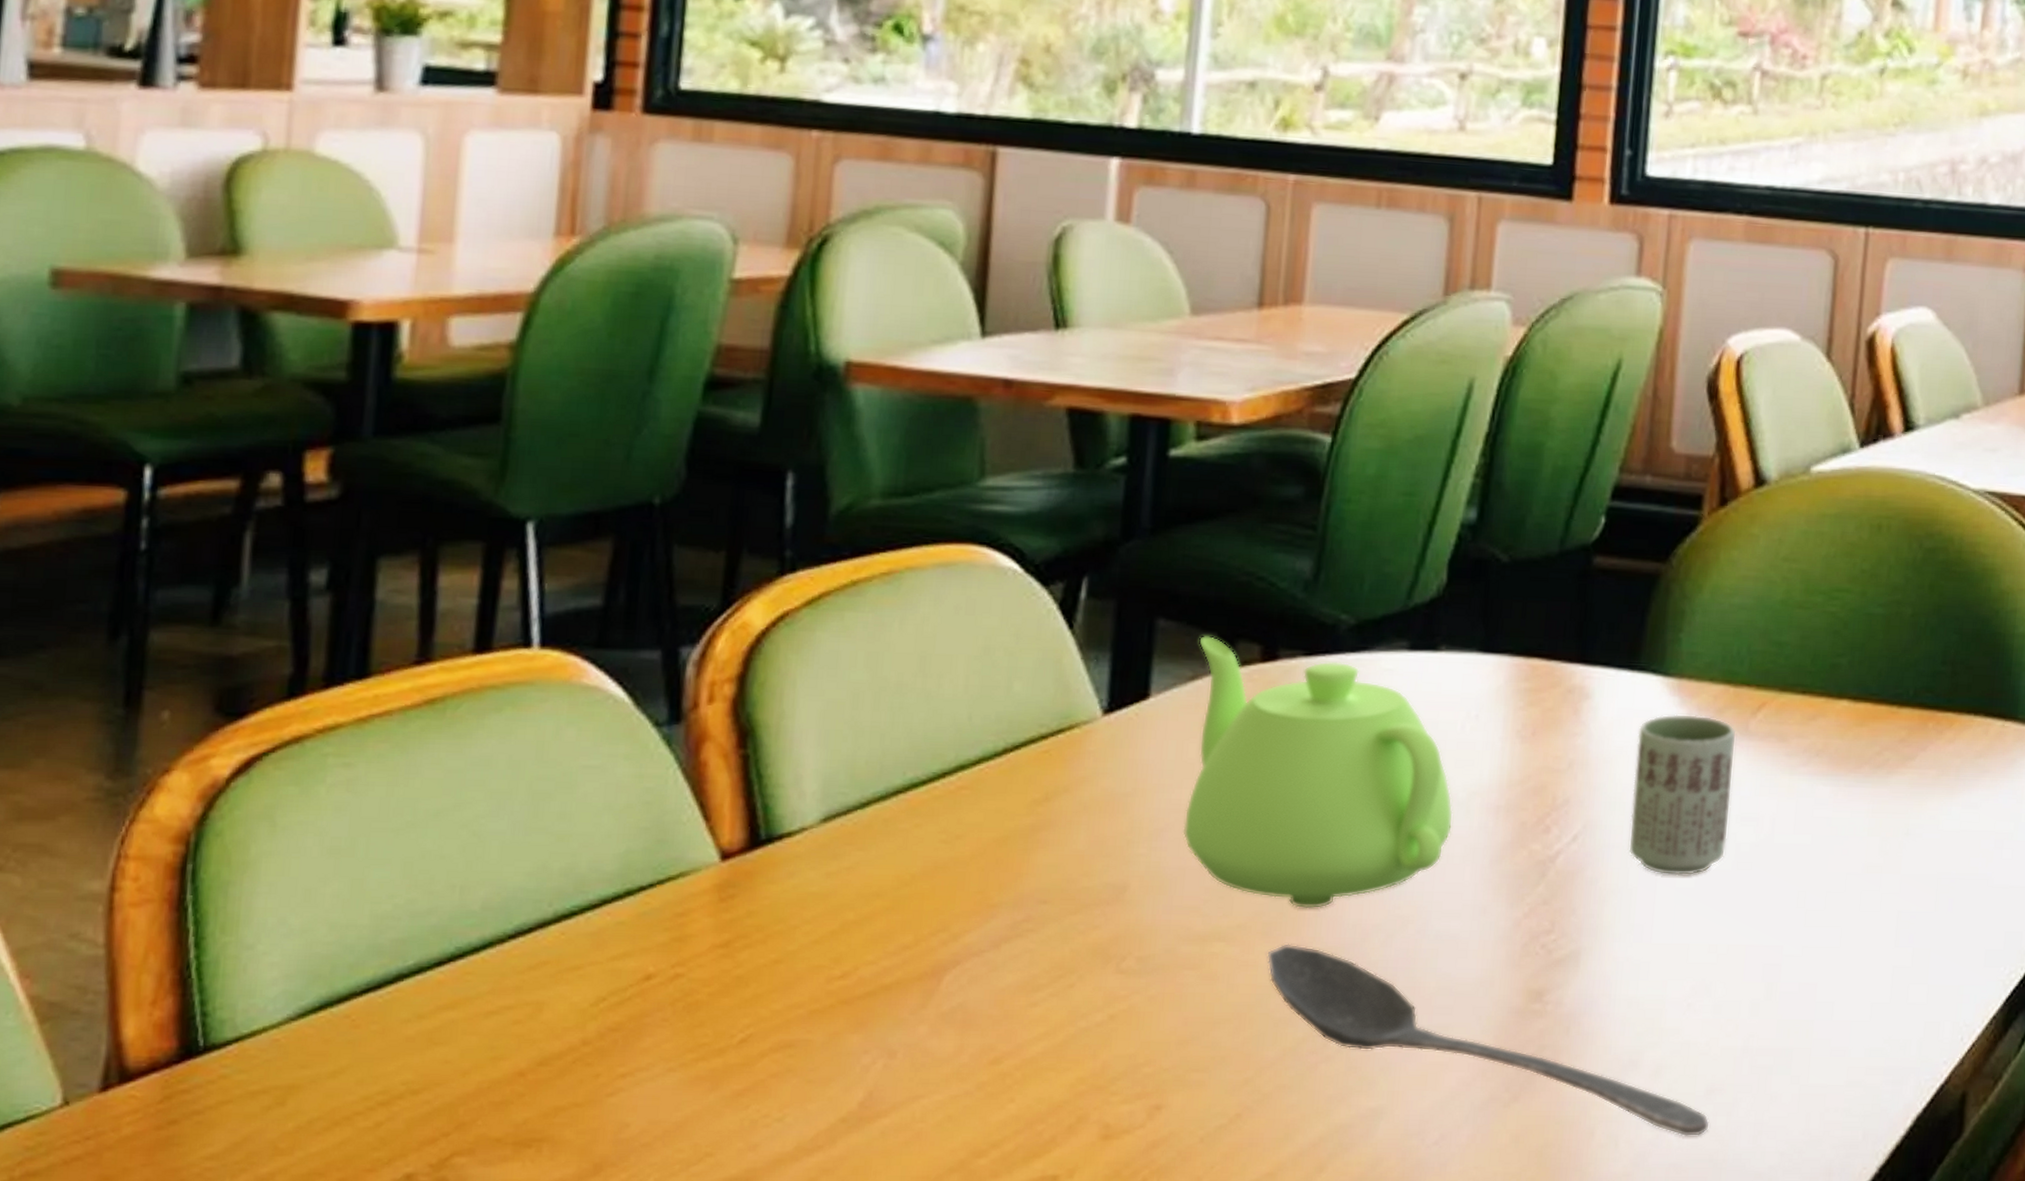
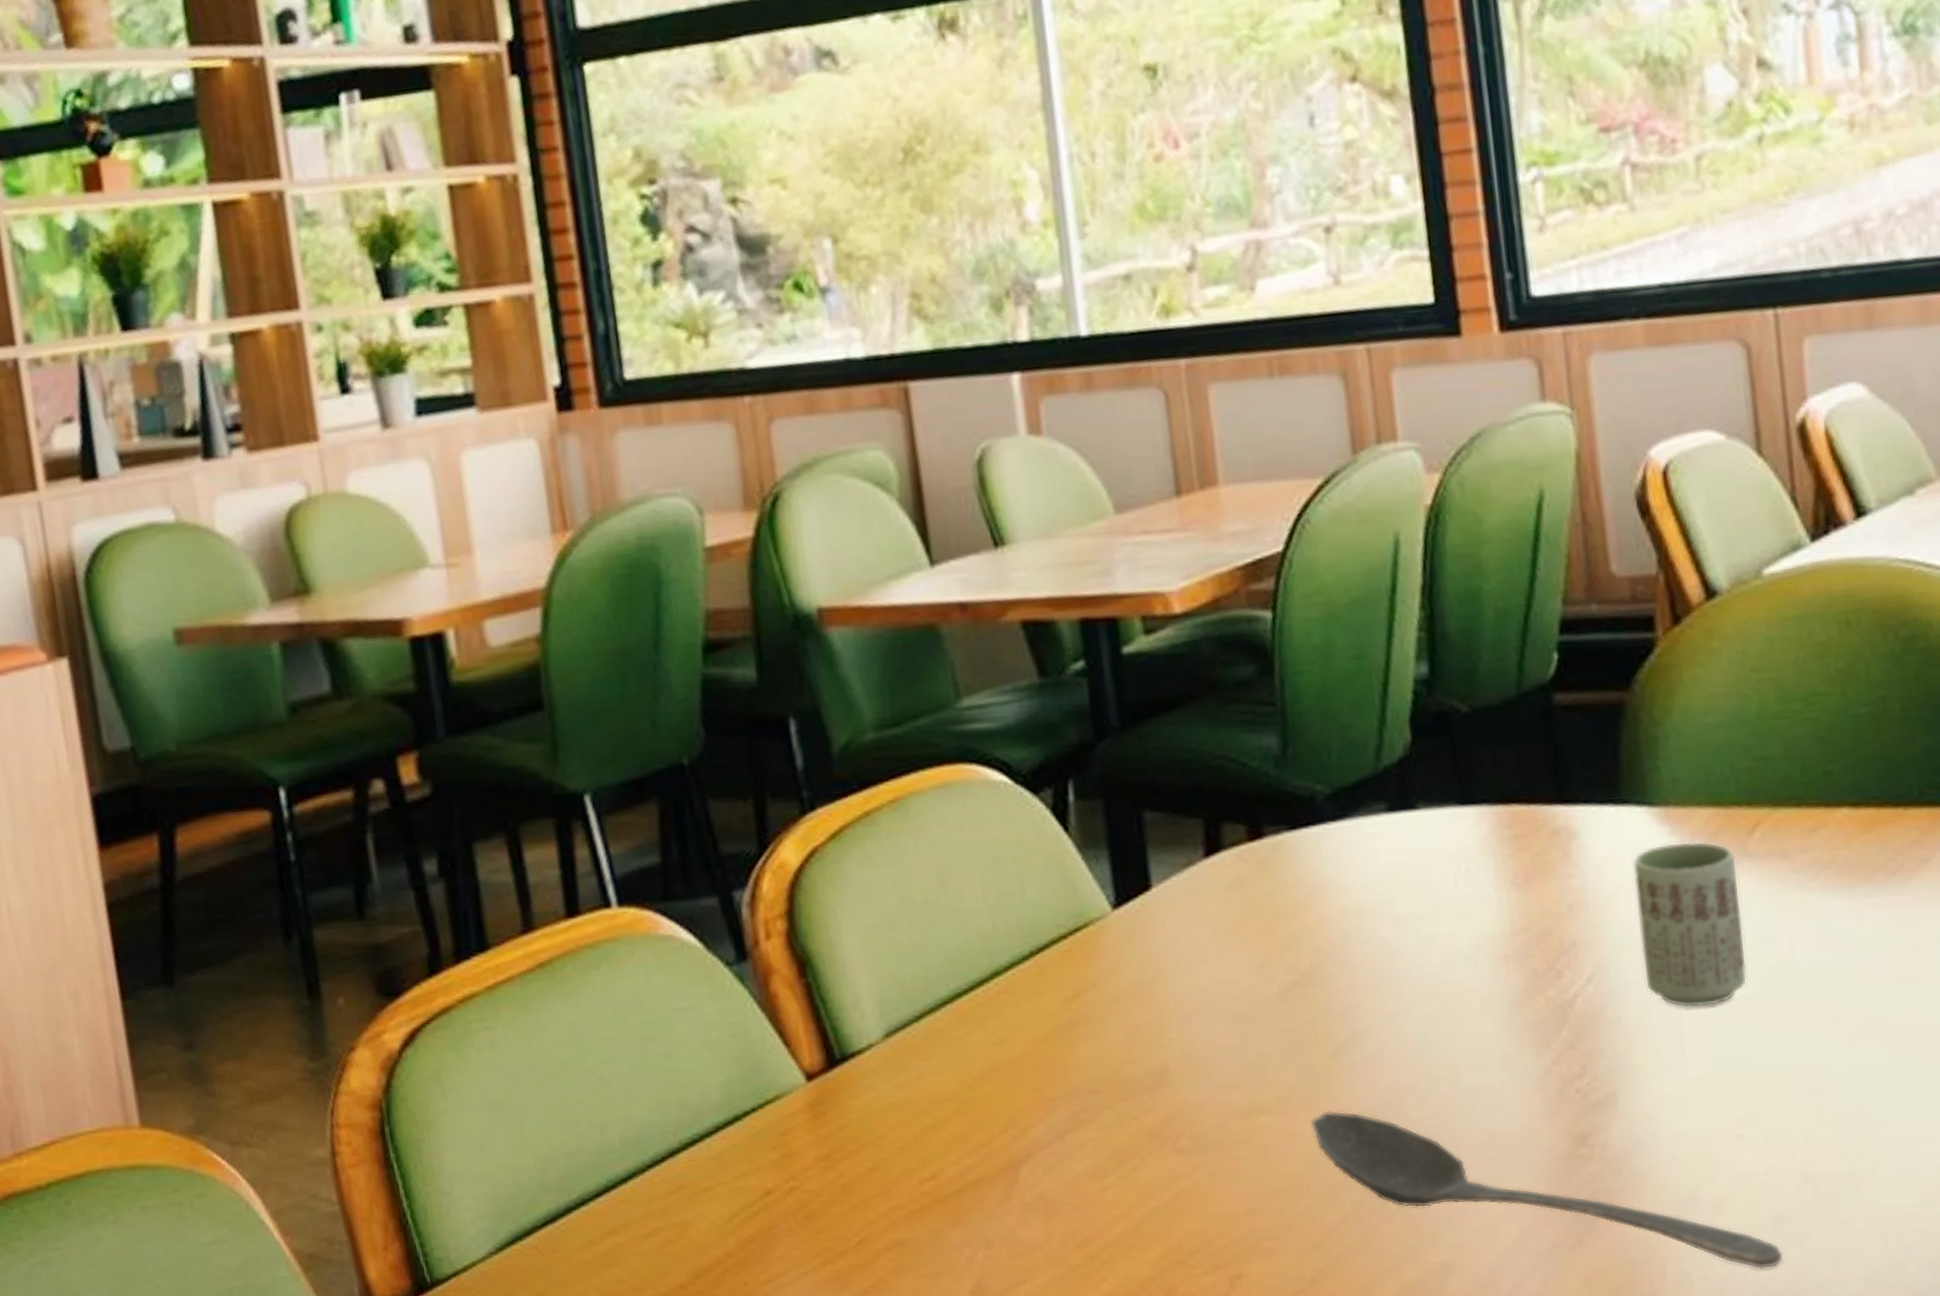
teapot: present [1182,635,1454,909] -> none [1186,821,1465,1076]

